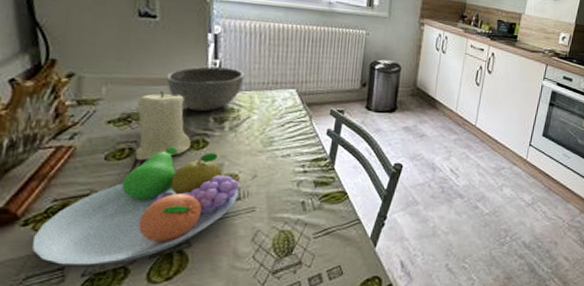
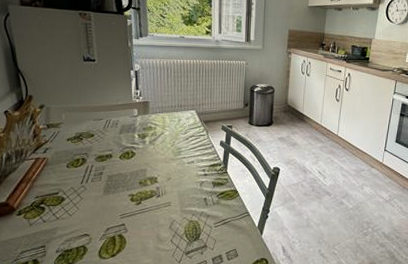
fruit bowl: present [33,146,241,265] -> none [25,157,159,244]
candle: present [135,91,191,161] -> none [85,116,123,168]
bowl: present [166,67,245,112] -> none [104,96,158,130]

